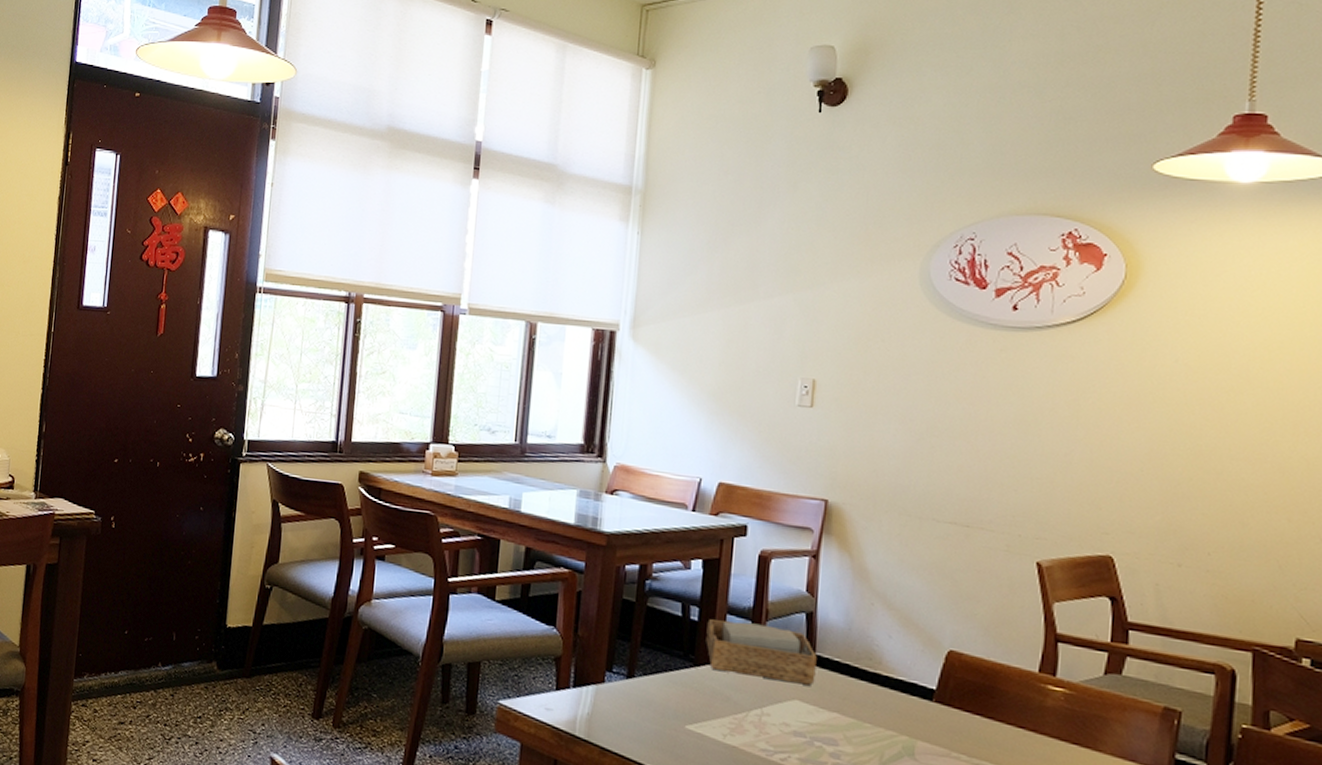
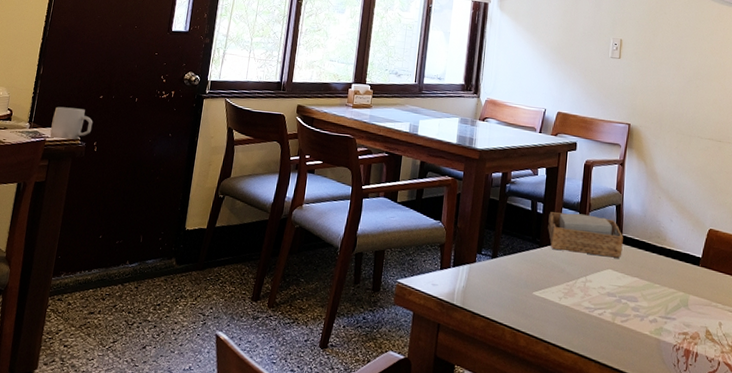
mug: none [59,472,109,513] -> present [50,106,93,140]

